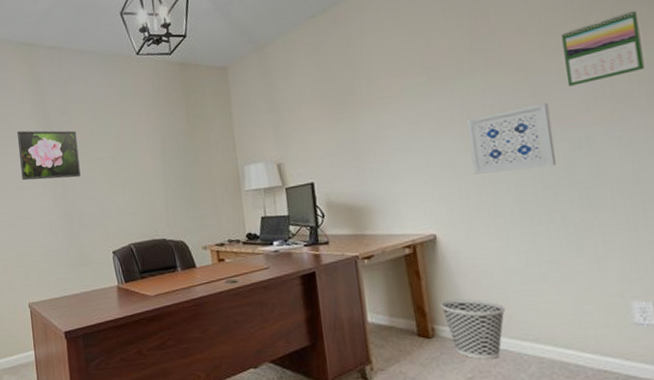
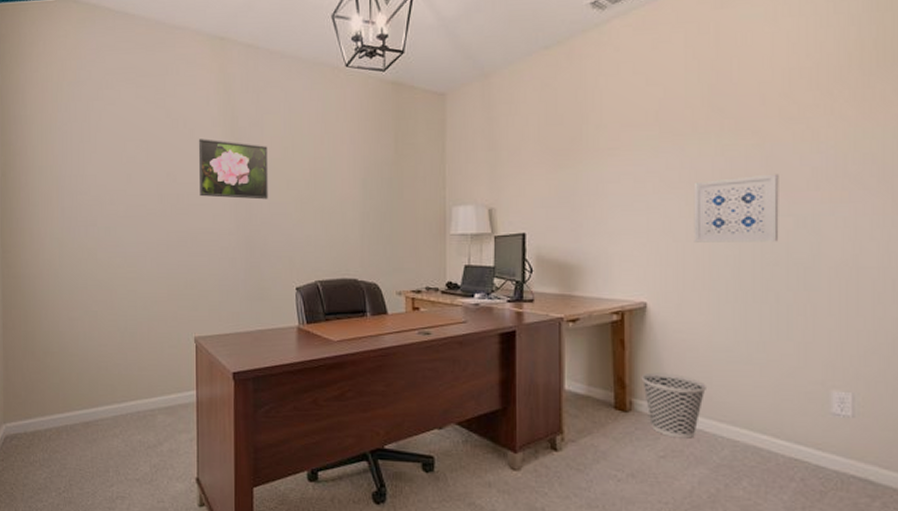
calendar: present [561,10,645,87] -> none [801,85,880,159]

